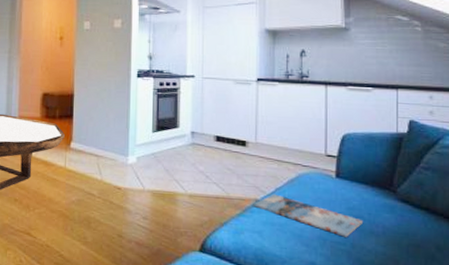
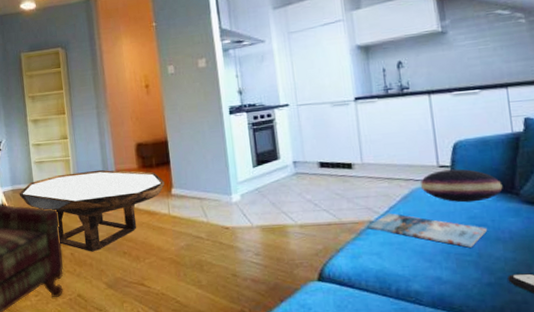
cushion: none [307,159,382,194] -> present [420,169,503,203]

